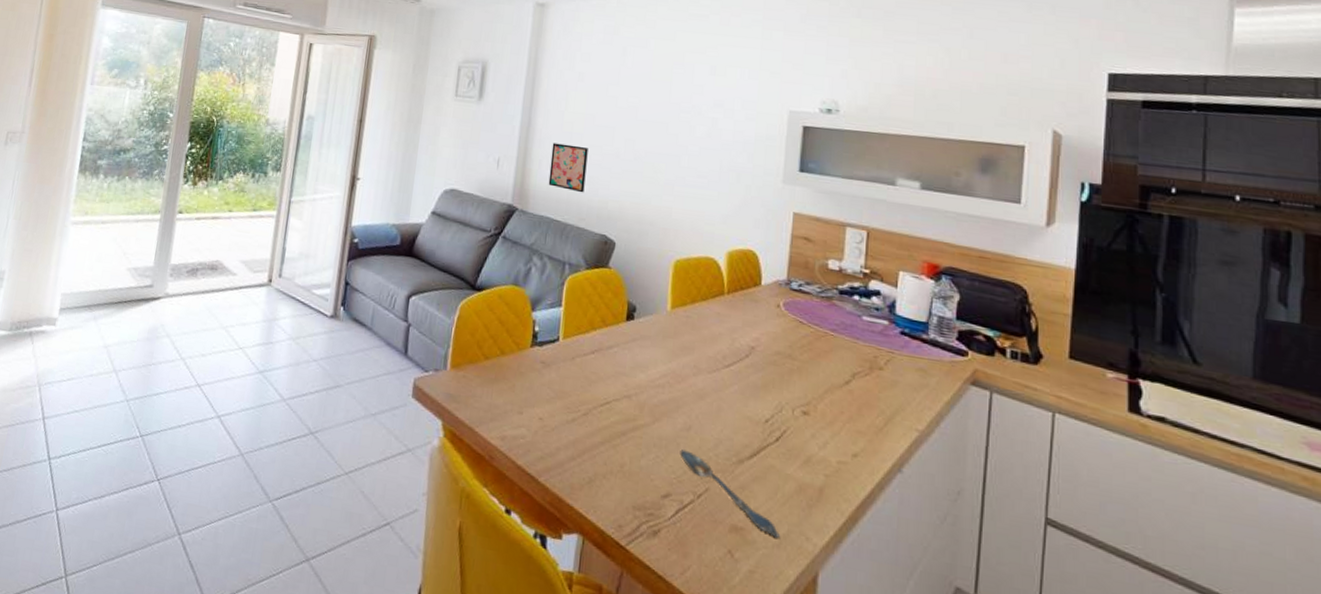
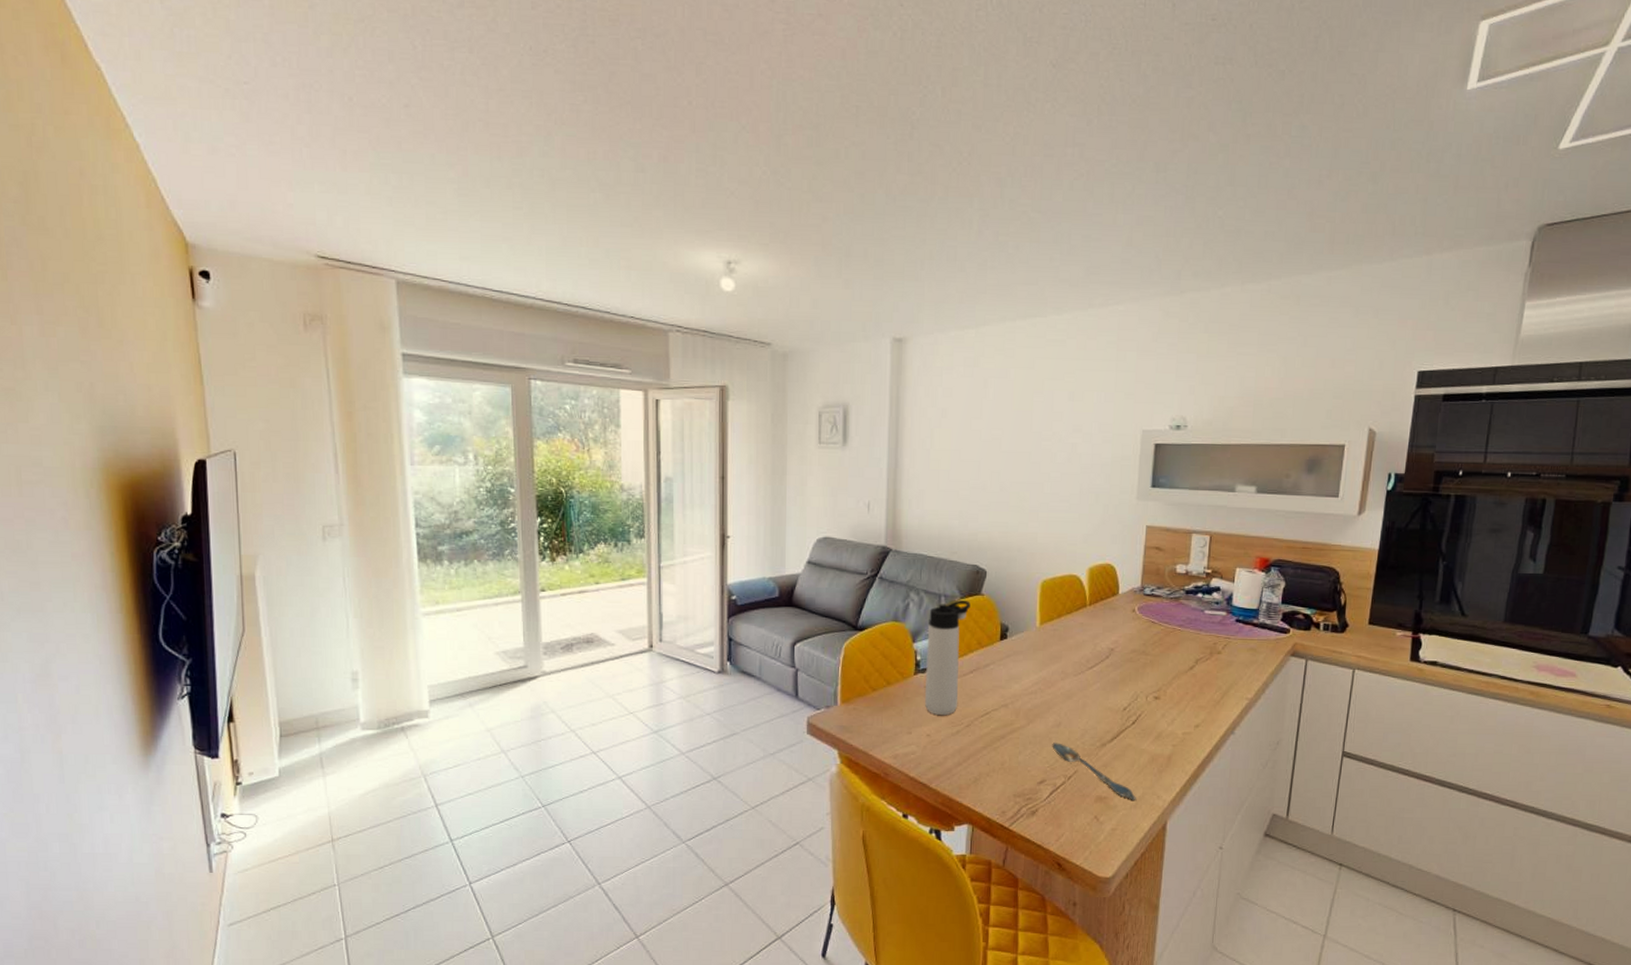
thermos bottle: none [540,270,596,399] -> present [925,600,971,716]
wall art: present [548,143,588,193] -> none [919,482,956,528]

